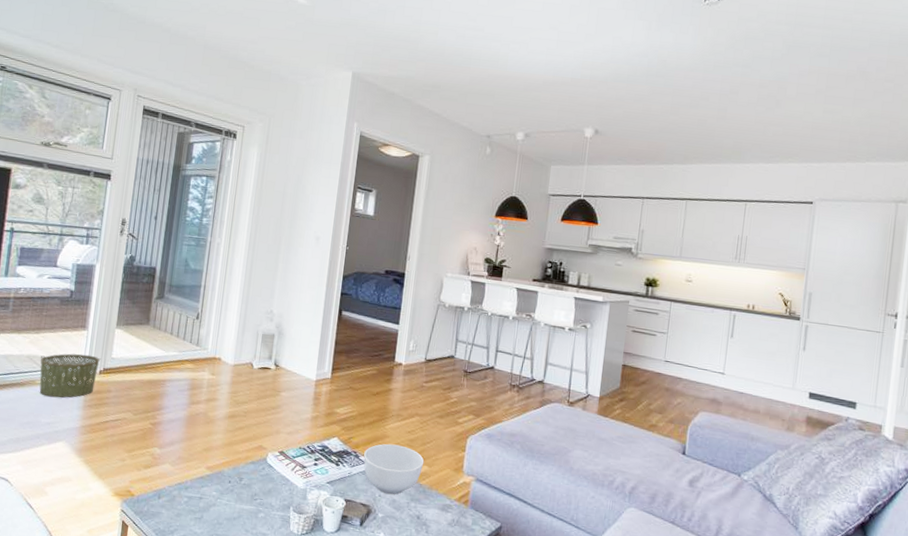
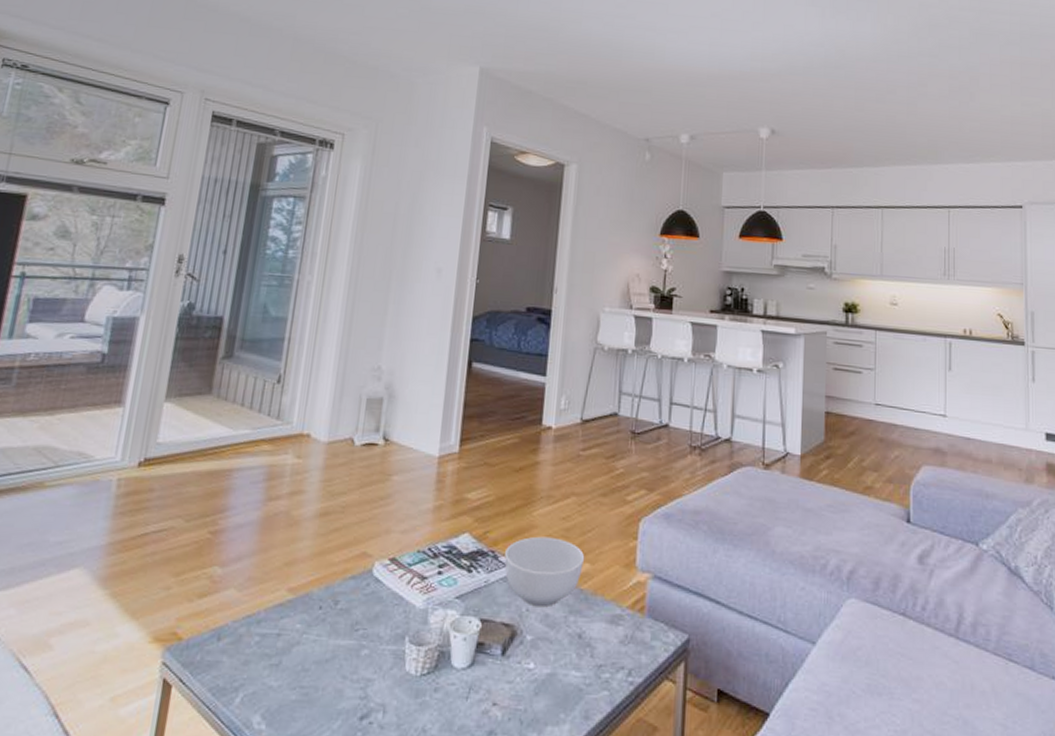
basket: present [39,353,101,398] -> none [49,440,142,505]

